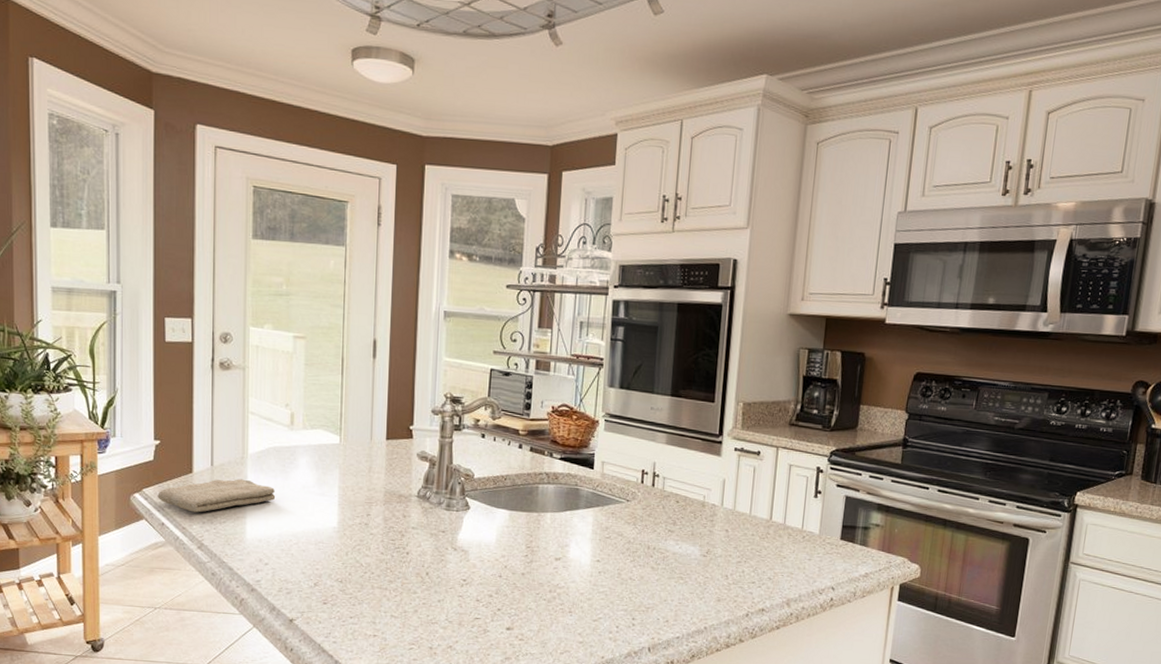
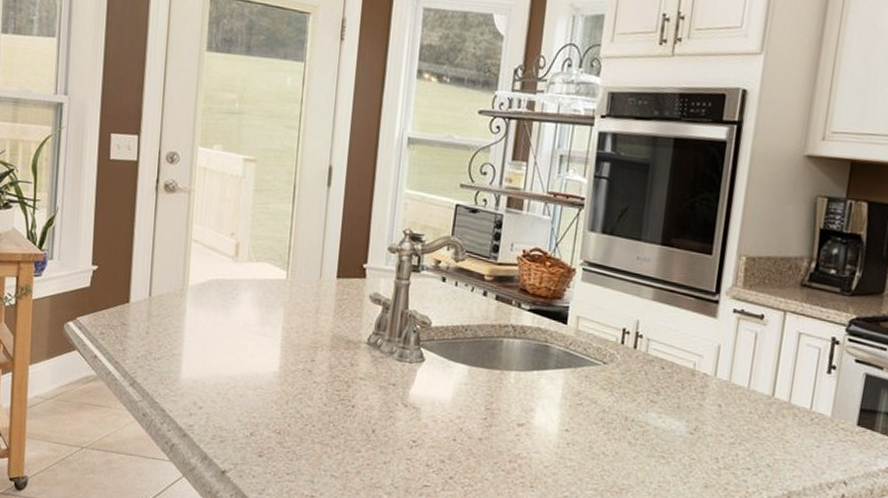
washcloth: present [157,479,276,513] -> none [91,311,215,347]

